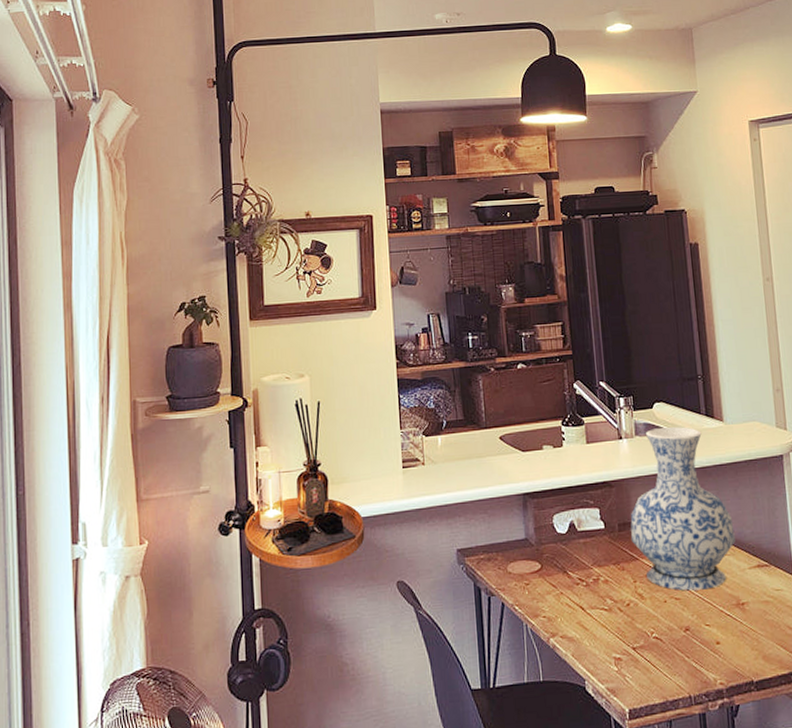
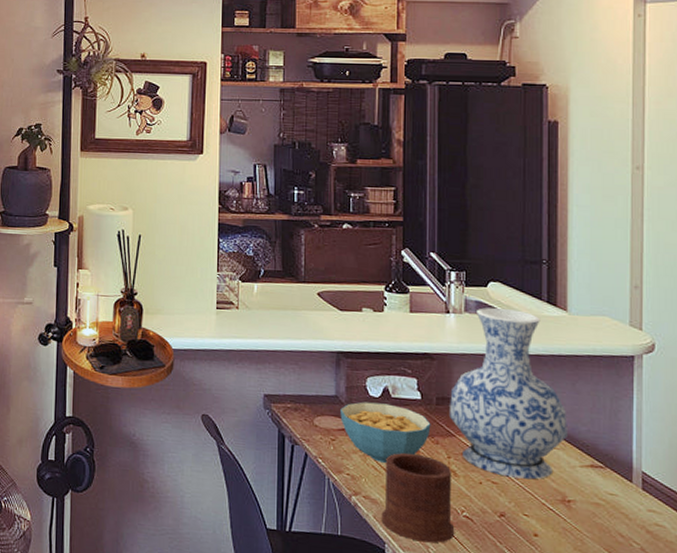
cereal bowl: none [531,538,616,599] -> present [340,402,431,463]
mug: none [578,583,648,672] -> present [381,453,455,543]

